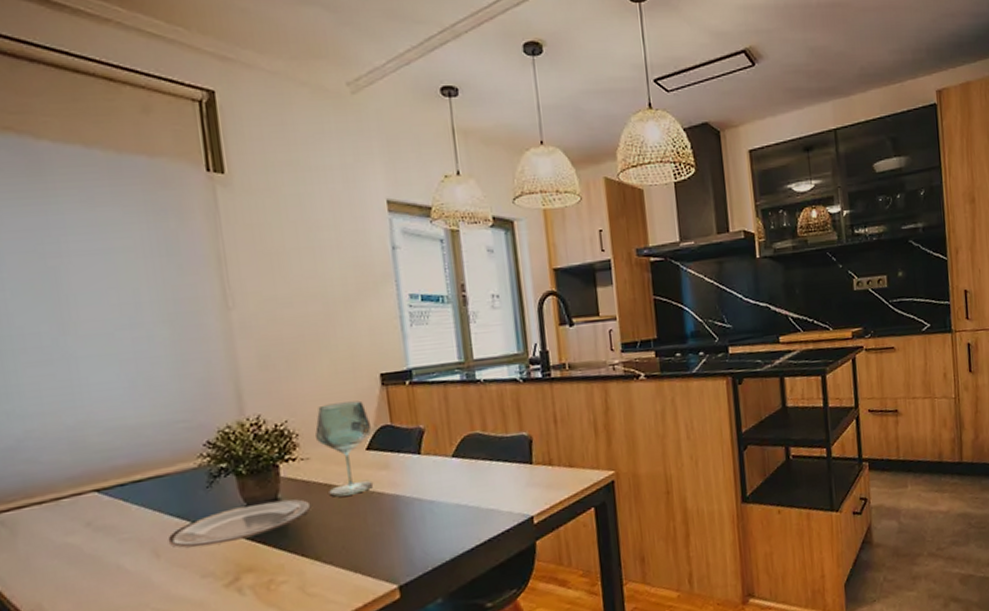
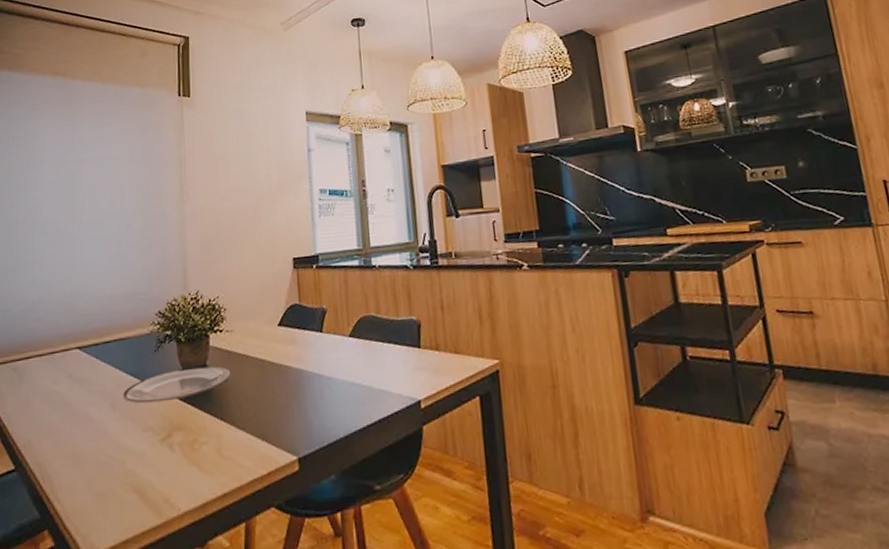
wine glass: present [314,400,372,497] -> none [238,281,284,367]

